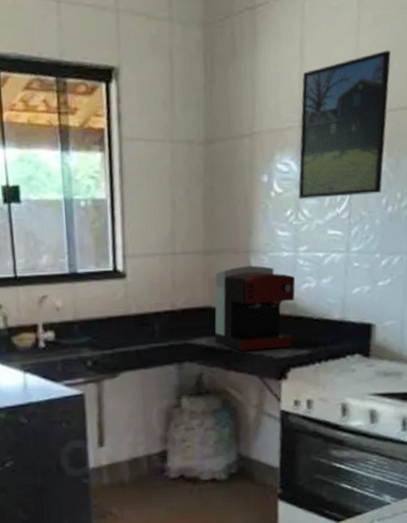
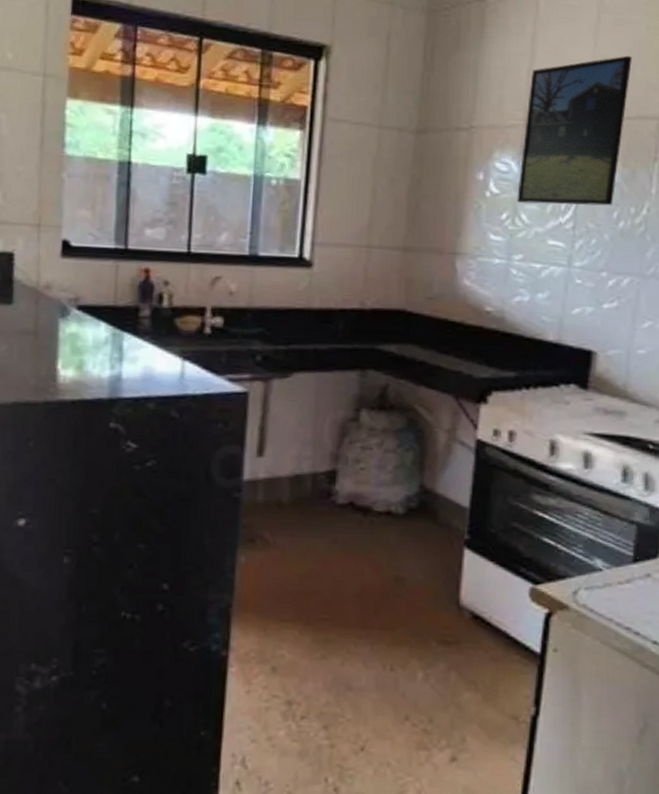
coffee maker: present [215,265,296,351] -> none [406,269,507,367]

